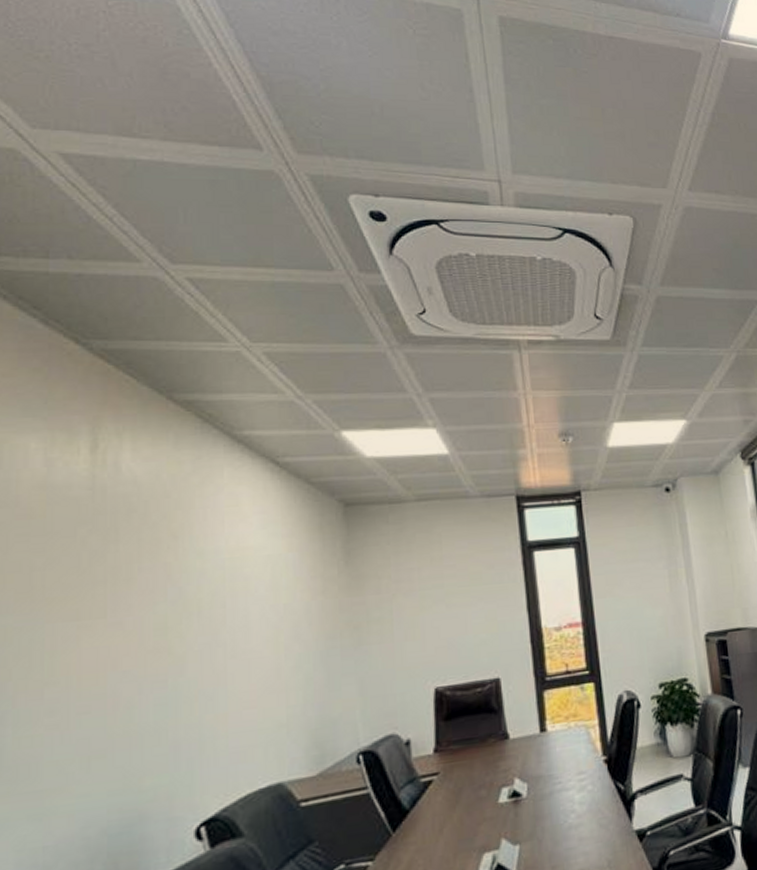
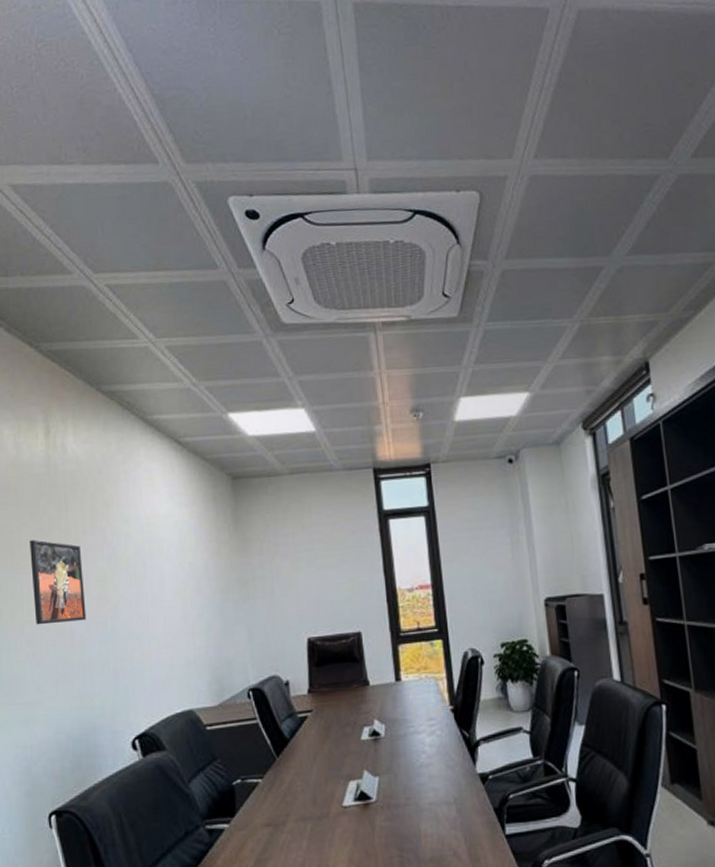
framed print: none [59,579,138,688] -> present [30,539,87,625]

